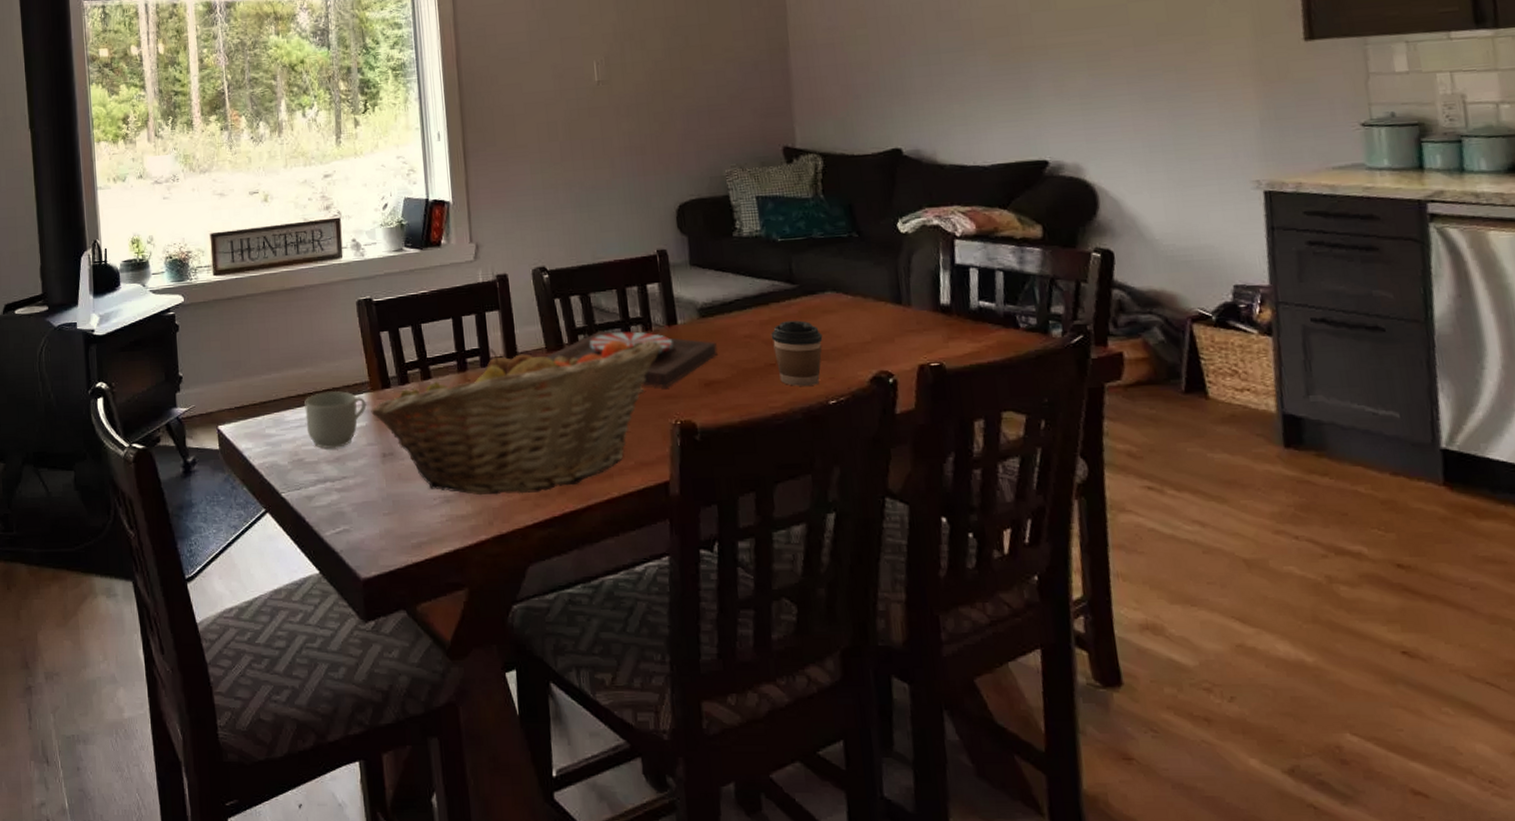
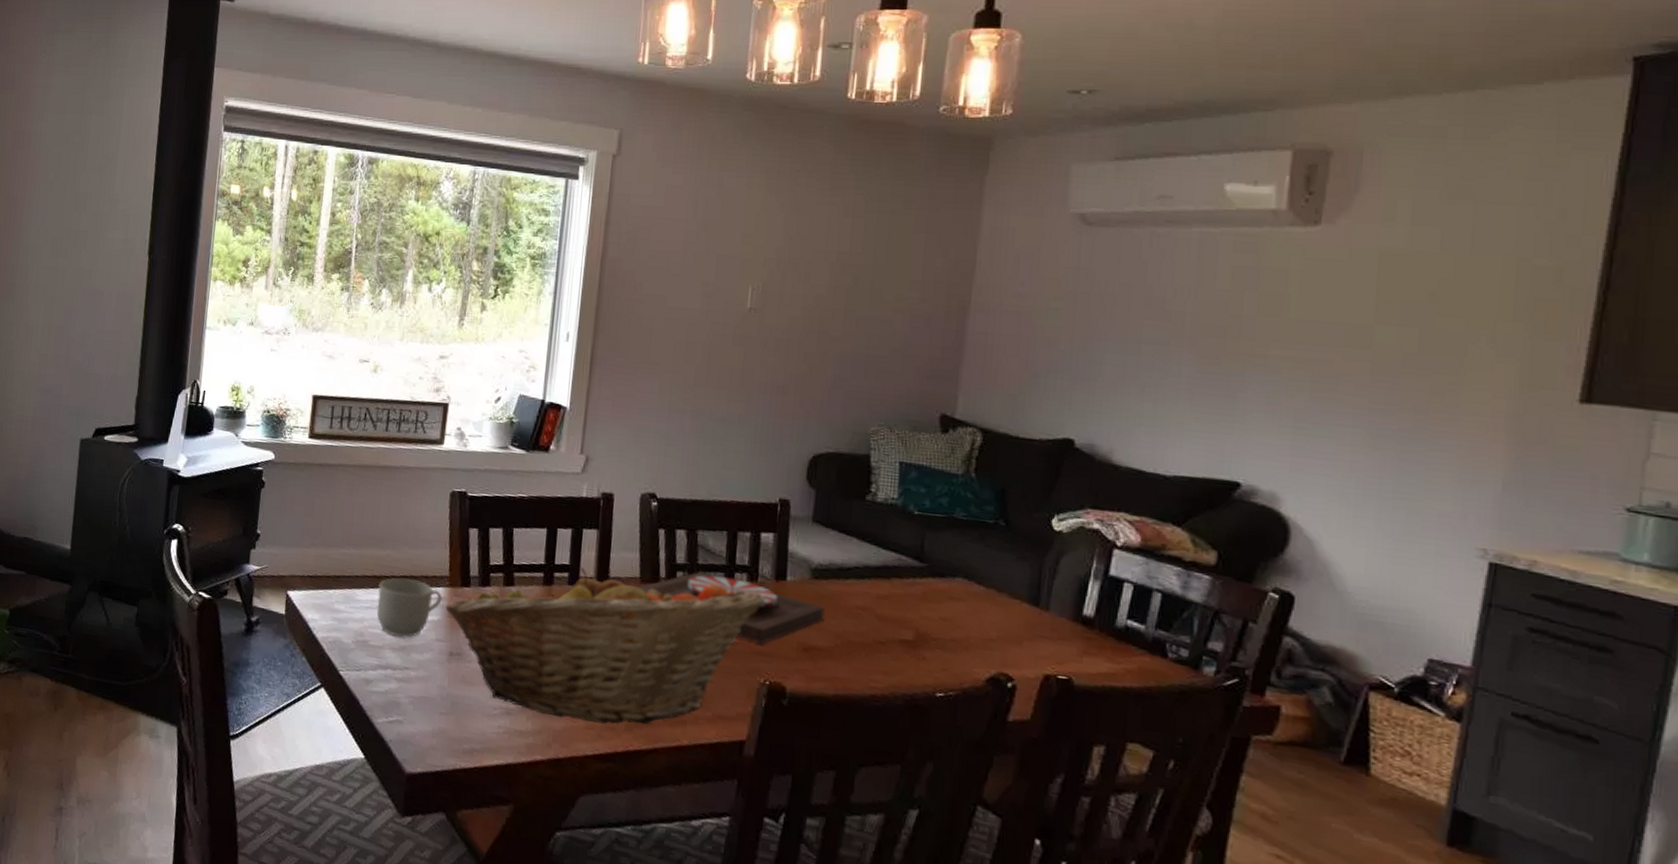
coffee cup: present [770,320,823,387] -> none [886,599,943,674]

